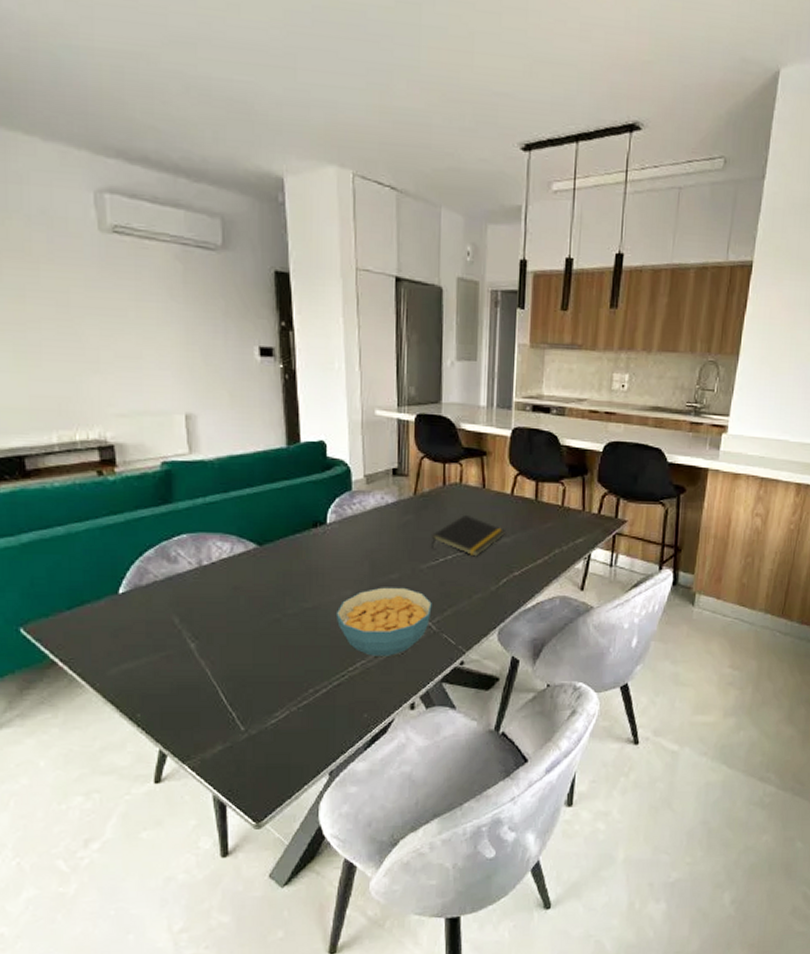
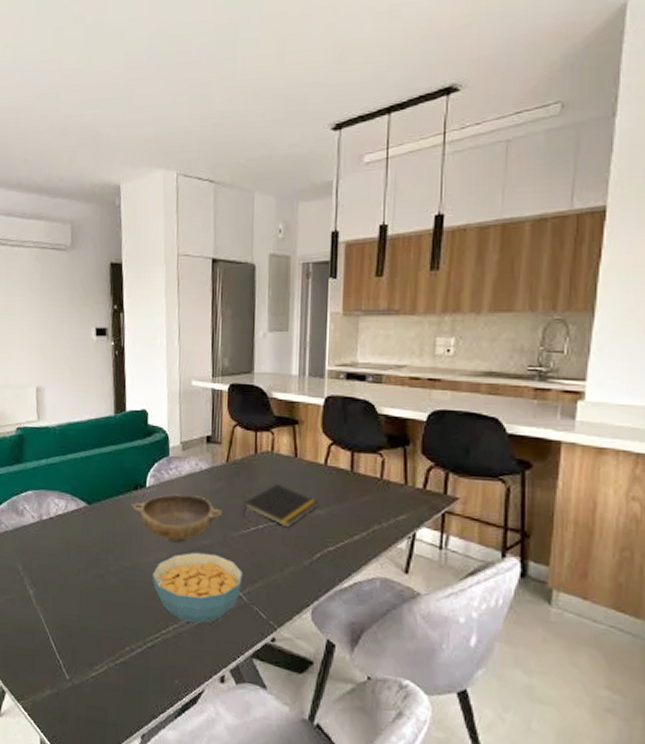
bowl: none [311,530,412,579] -> present [132,494,224,543]

